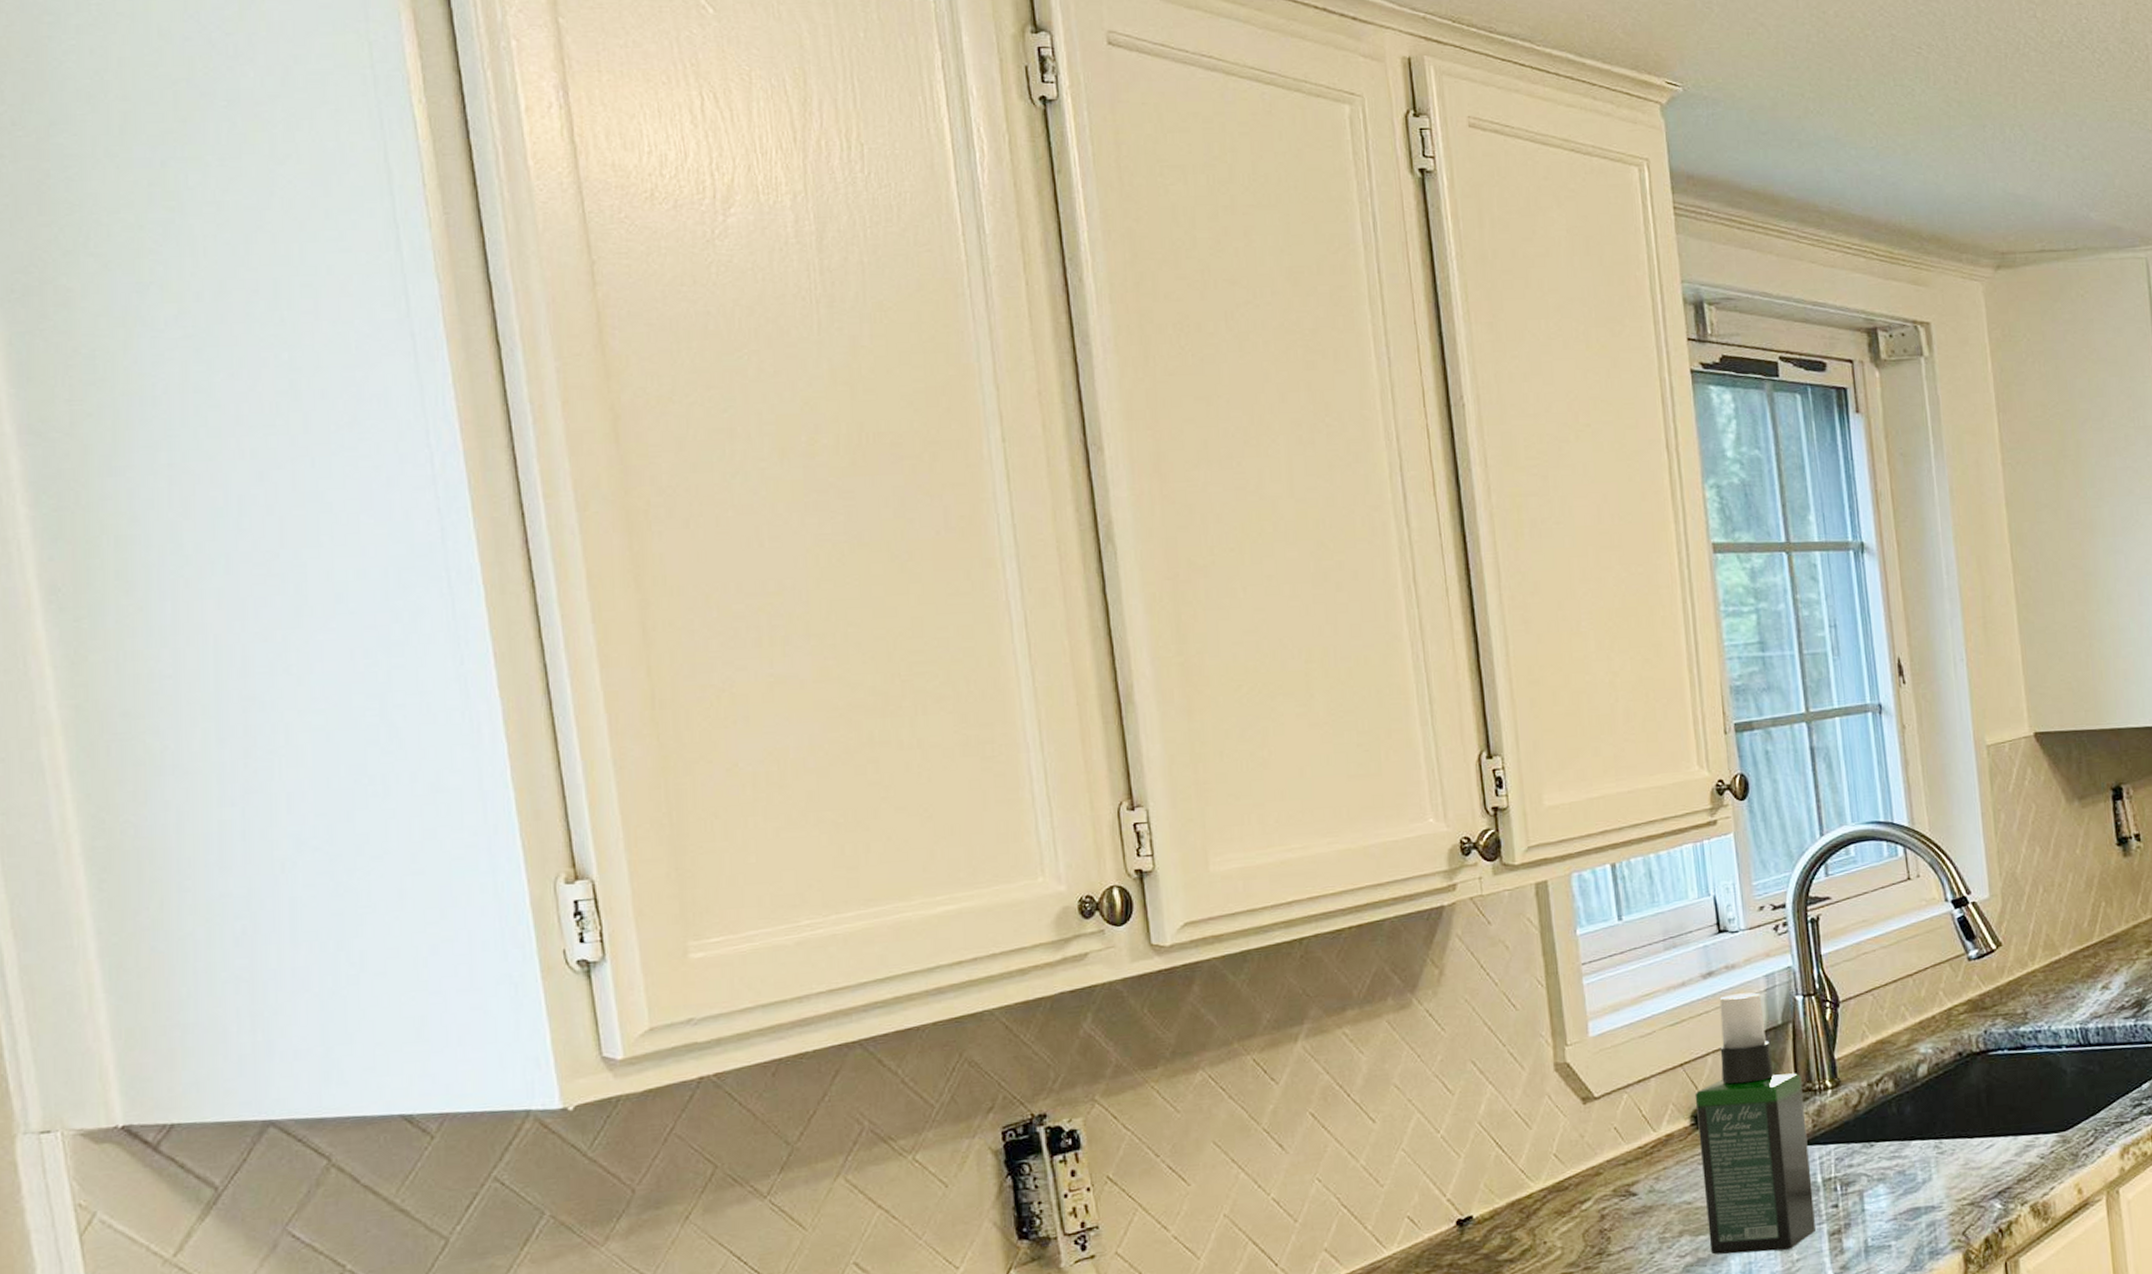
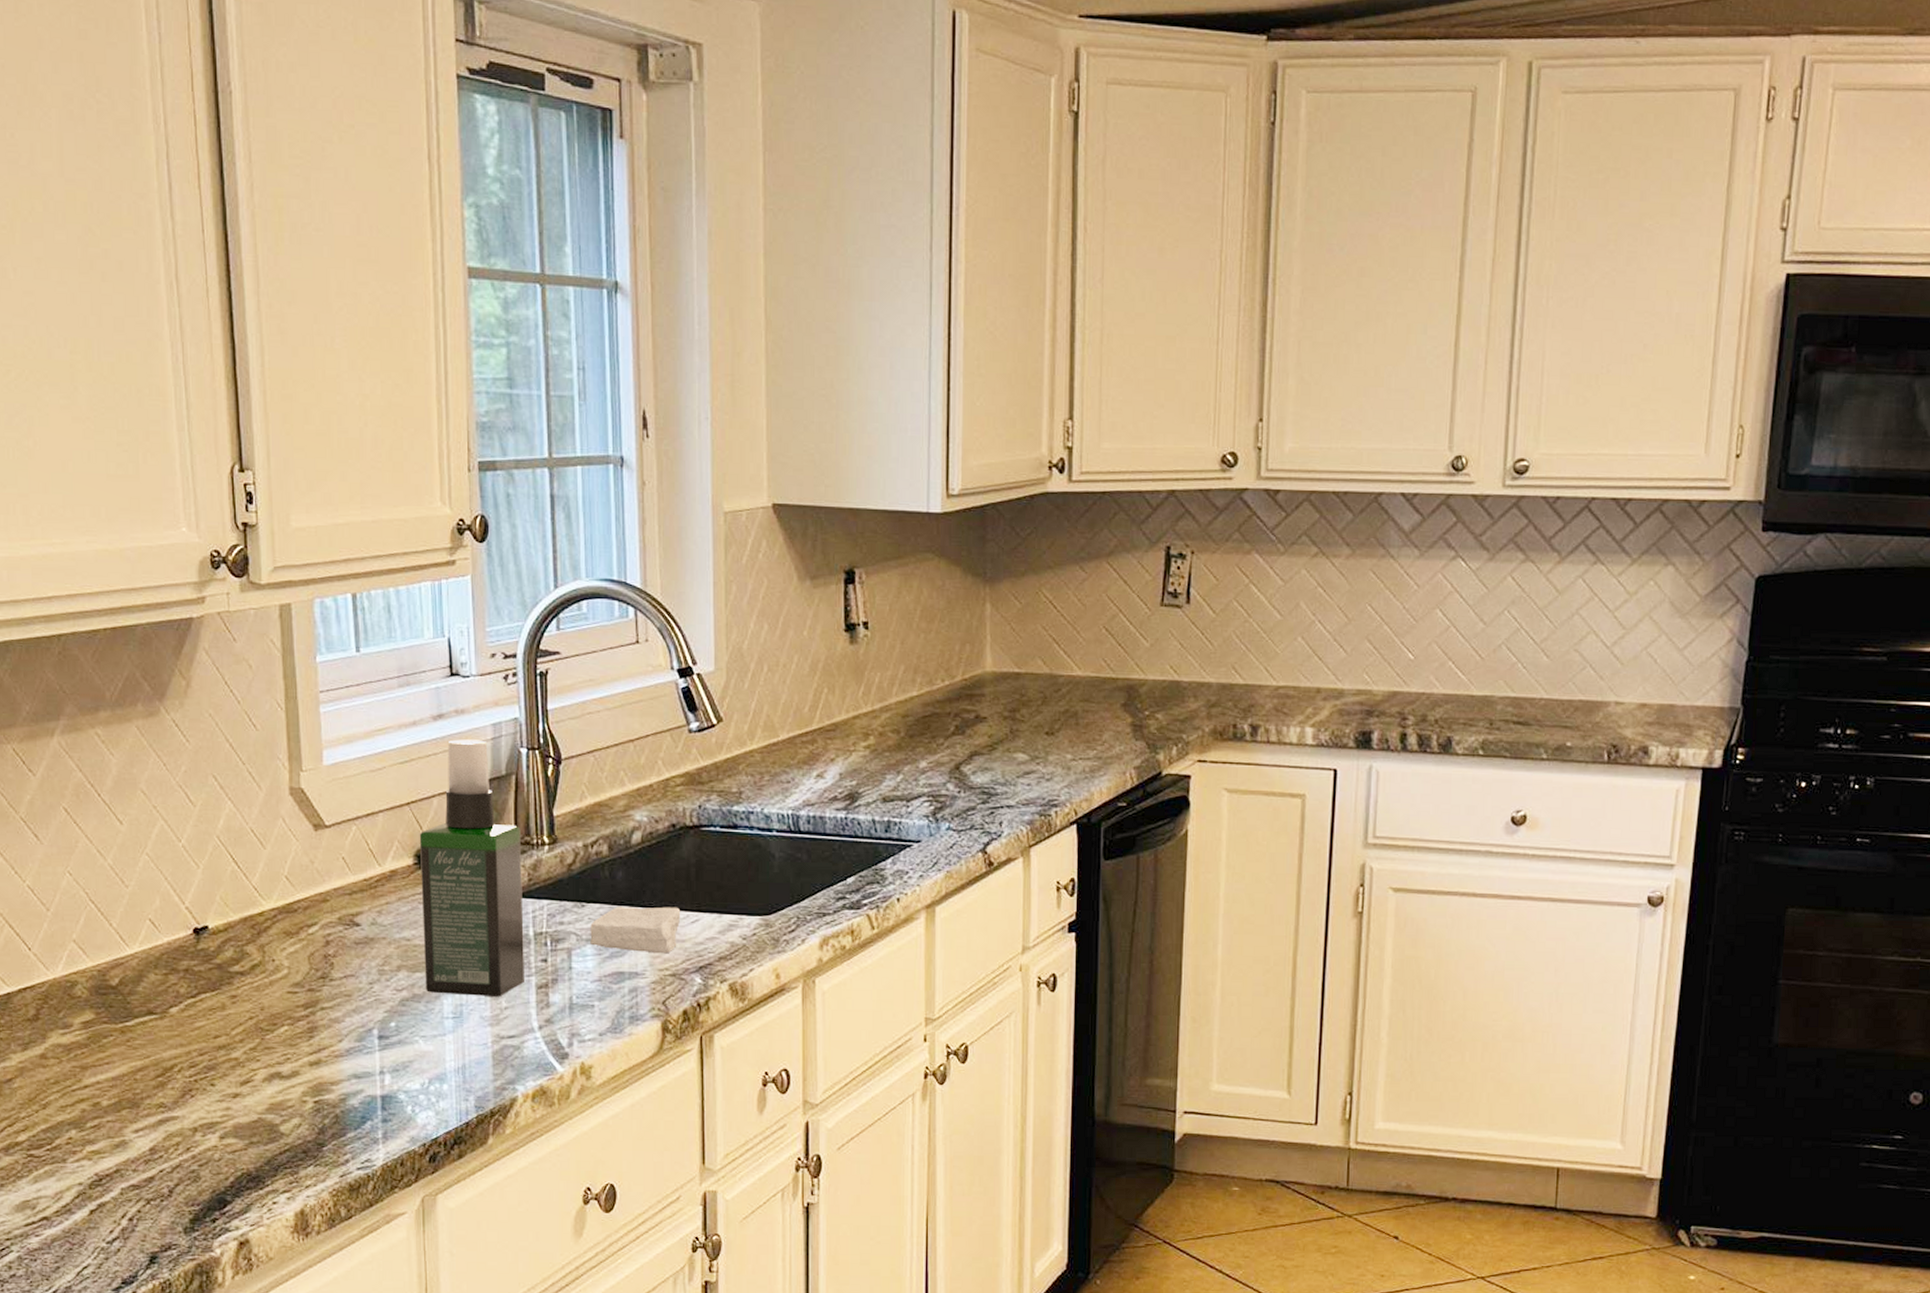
soap bar: none [1881,1134,1975,1186] -> present [590,907,681,954]

